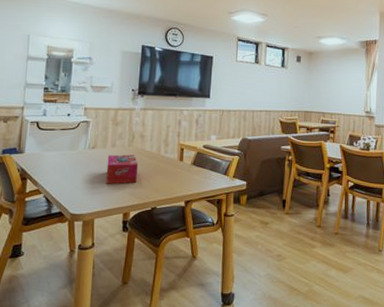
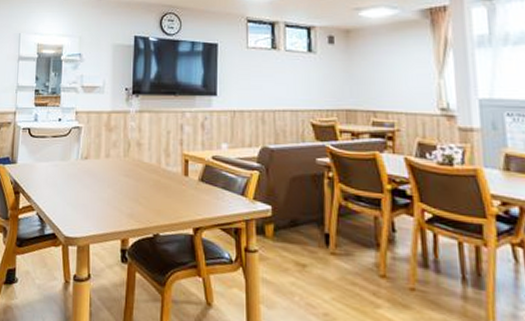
tissue box: present [106,154,139,184] -> none [101,166,136,203]

